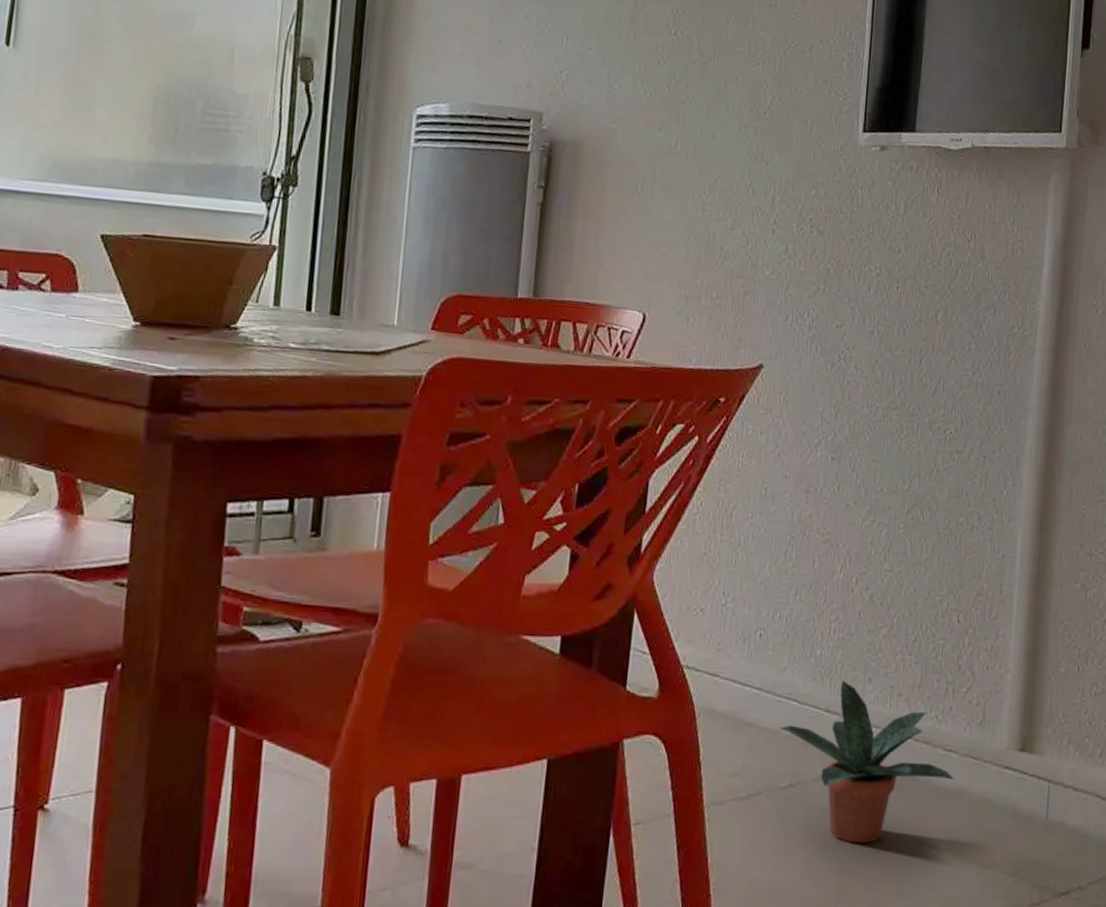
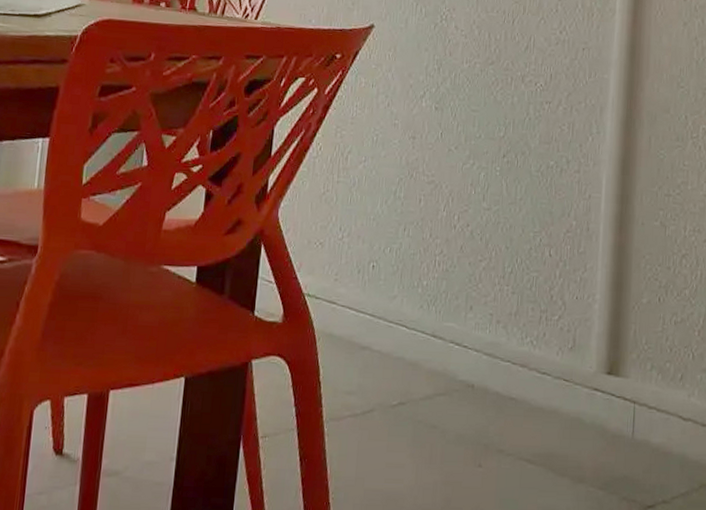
potted plant: present [779,680,954,844] -> none [390,308,548,458]

